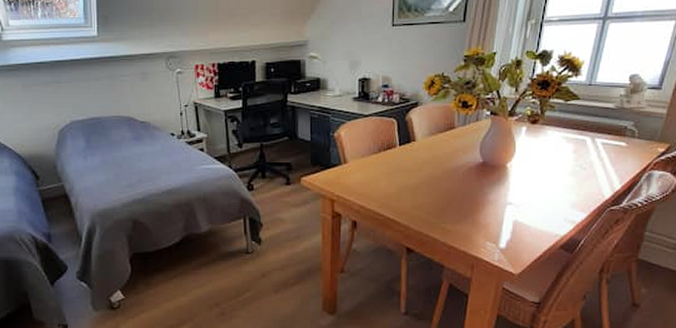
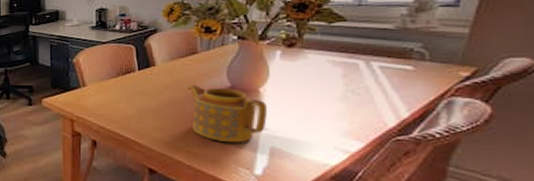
teapot: none [443,160,512,218] -> present [186,85,267,143]

